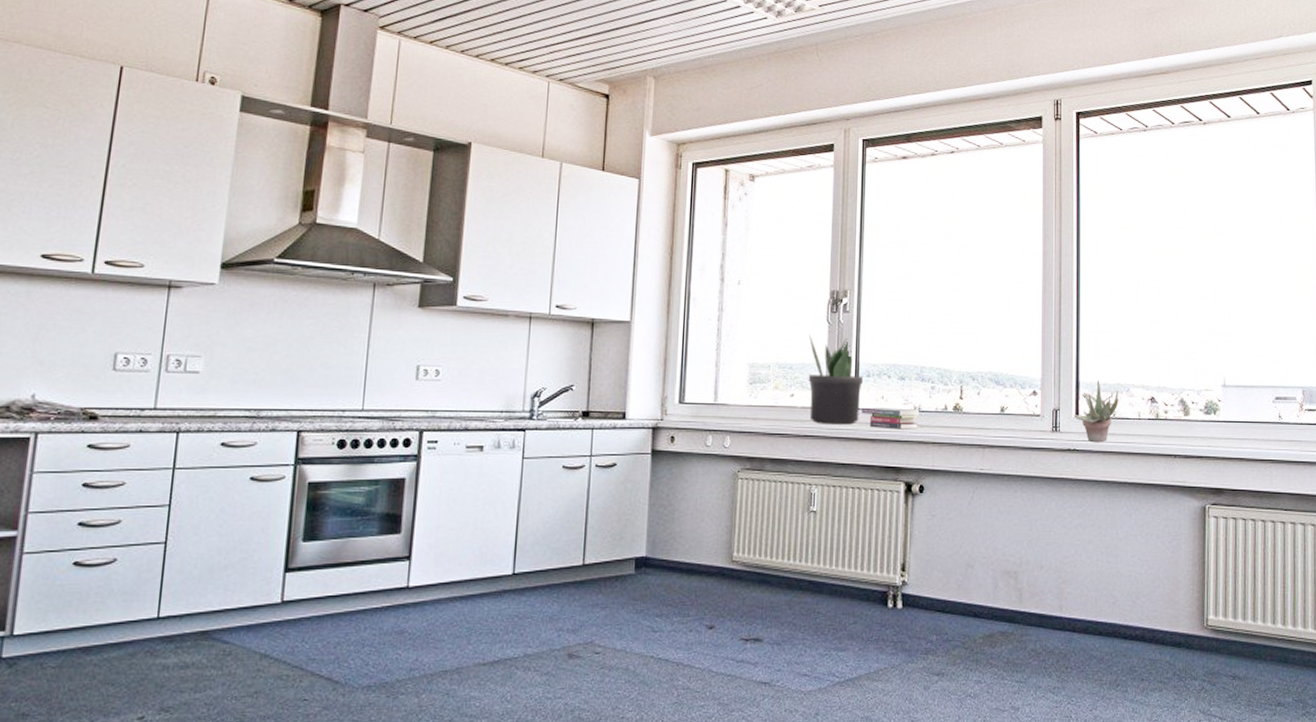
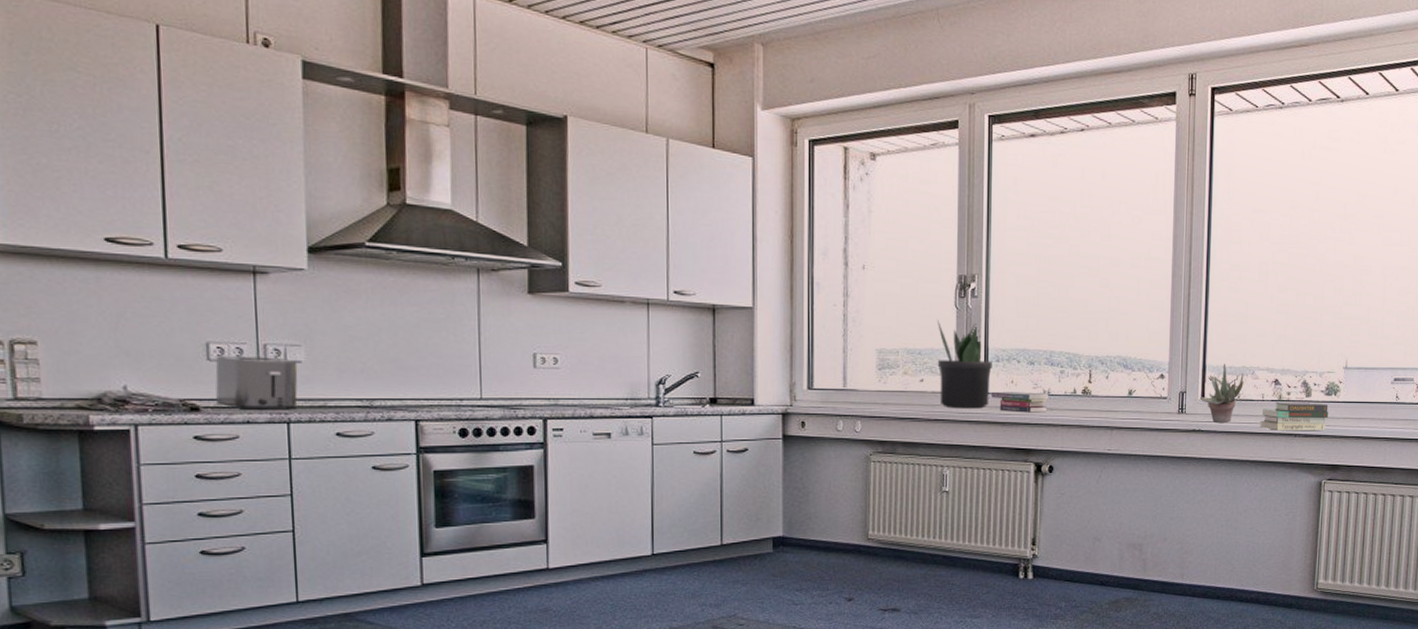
toaster: none [115,366,196,419] -> present [215,356,298,410]
books: none [1137,421,1208,451] -> present [1260,402,1328,430]

